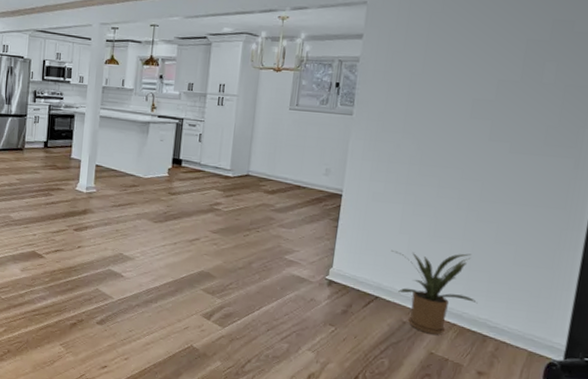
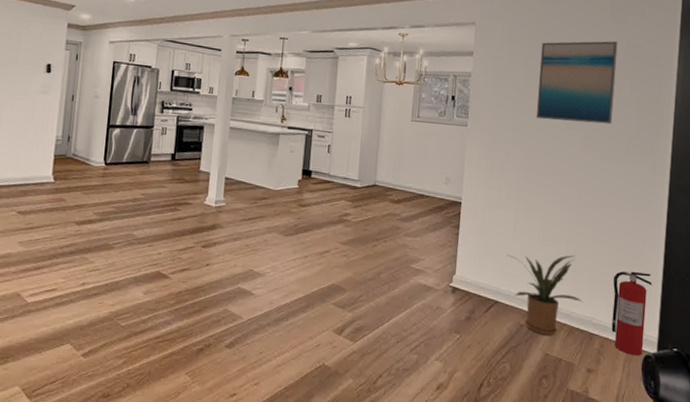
wall art: none [433,17,543,113] -> present [536,41,618,124]
fire extinguisher: none [509,273,564,363] -> present [611,271,652,356]

